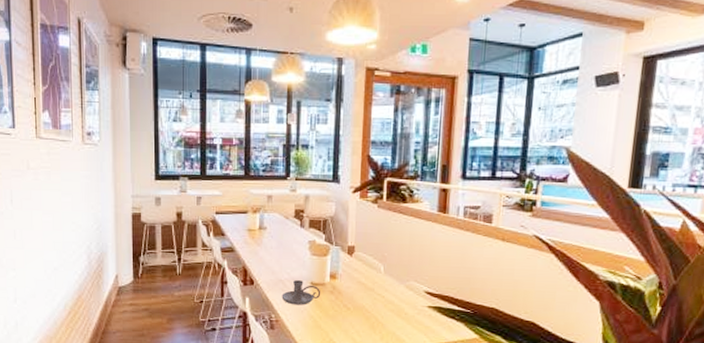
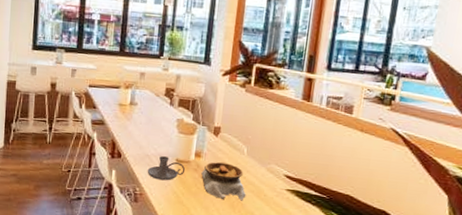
bowl: none [337,282,386,321] -> present [200,162,246,201]

